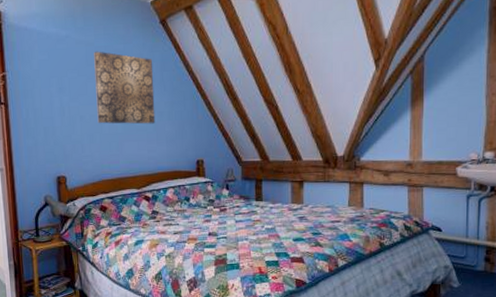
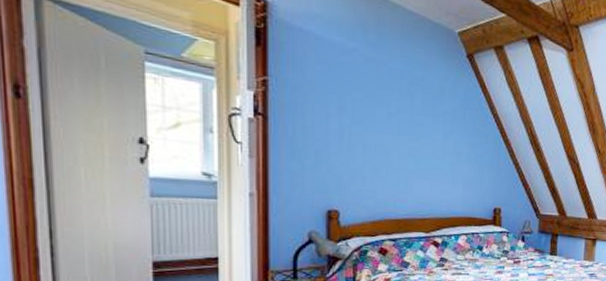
wall art: present [94,51,156,124] -> none [384,73,455,164]

